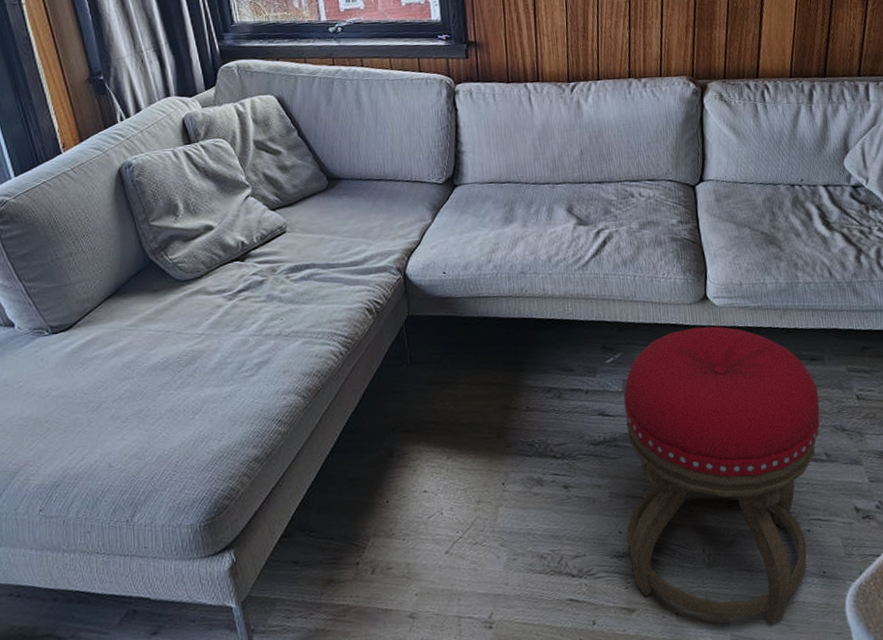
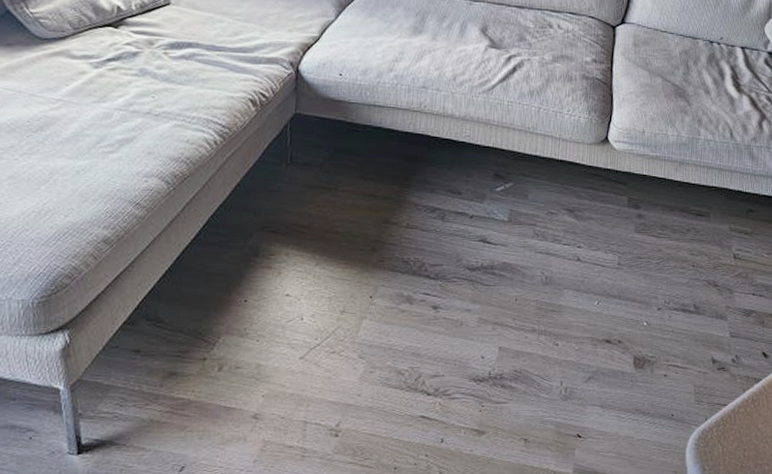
stool: present [623,326,820,625] -> none [488,168,699,458]

